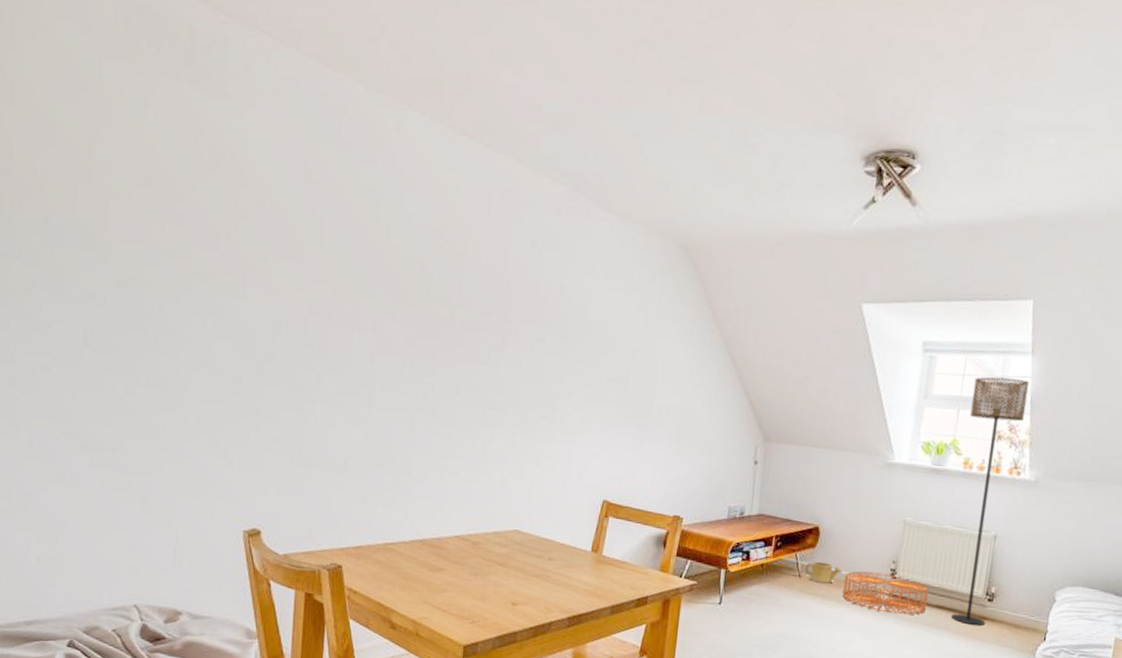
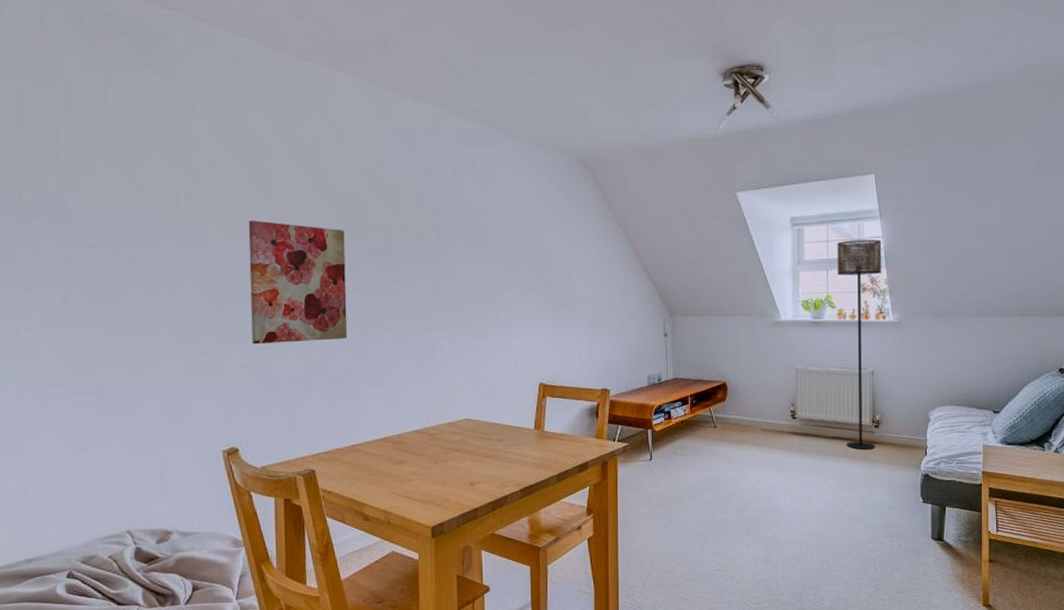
wall art: none [286,274,400,423] -> present [248,221,348,345]
watering can: present [804,561,843,584] -> none [719,412,751,431]
basket: present [843,571,929,615] -> none [754,415,825,449]

